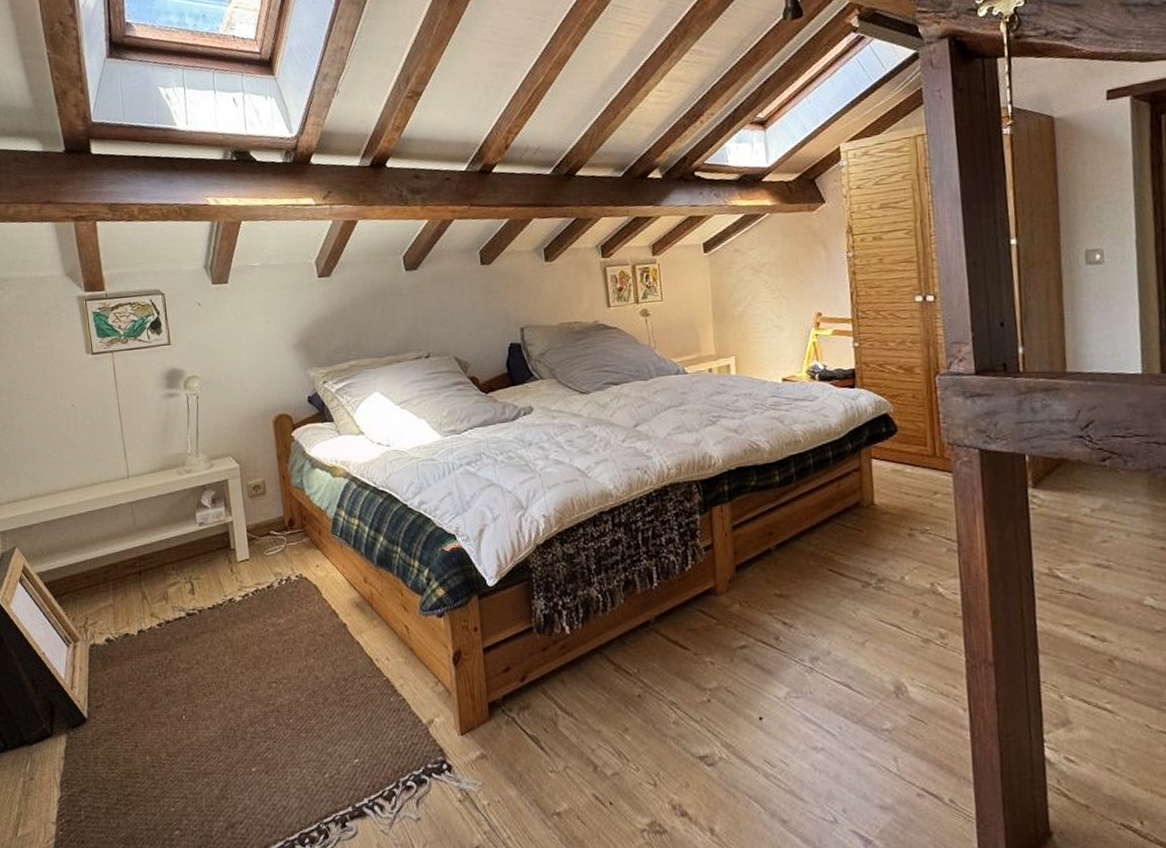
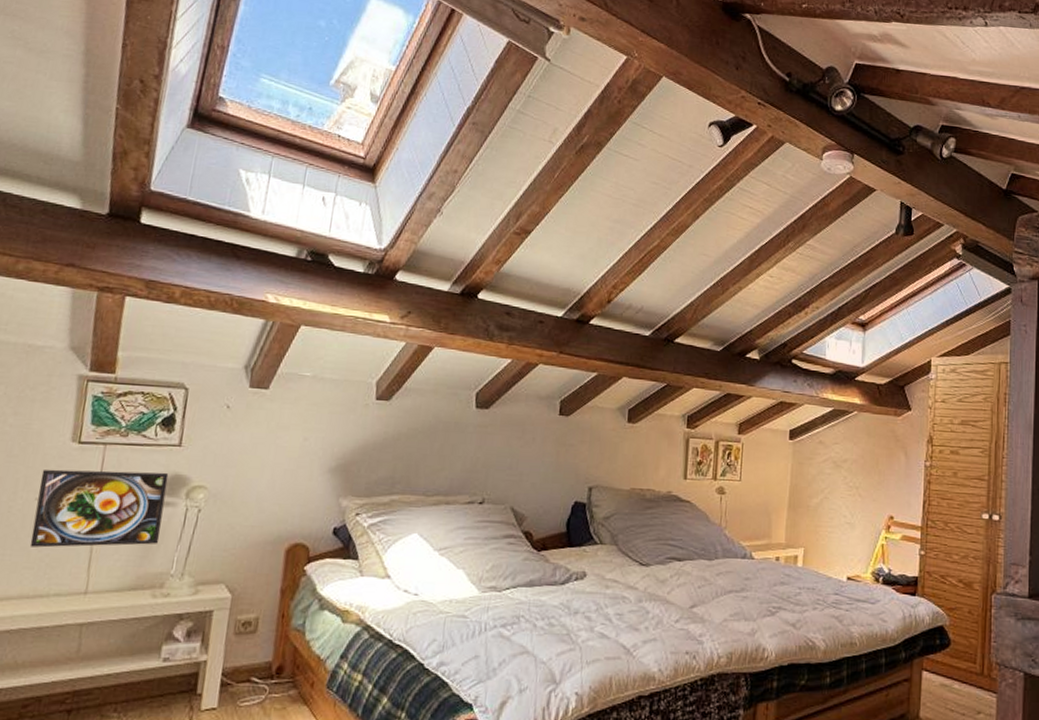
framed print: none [71,368,173,445] -> present [29,469,169,548]

